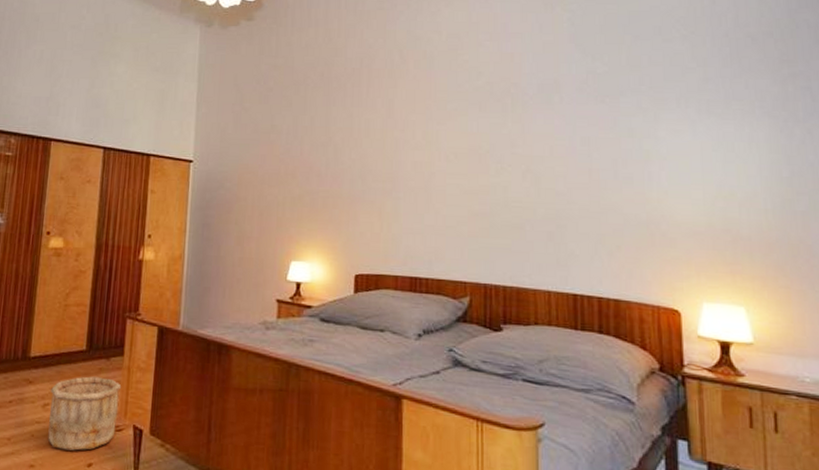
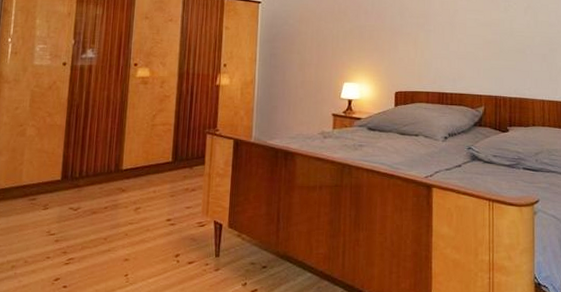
wooden bucket: present [48,376,122,451] -> none [140,183,204,245]

